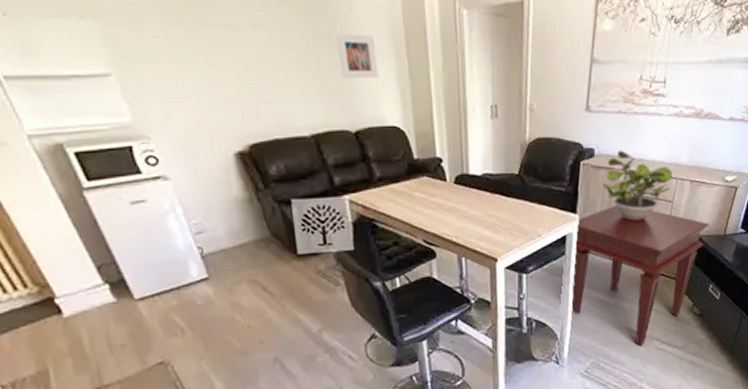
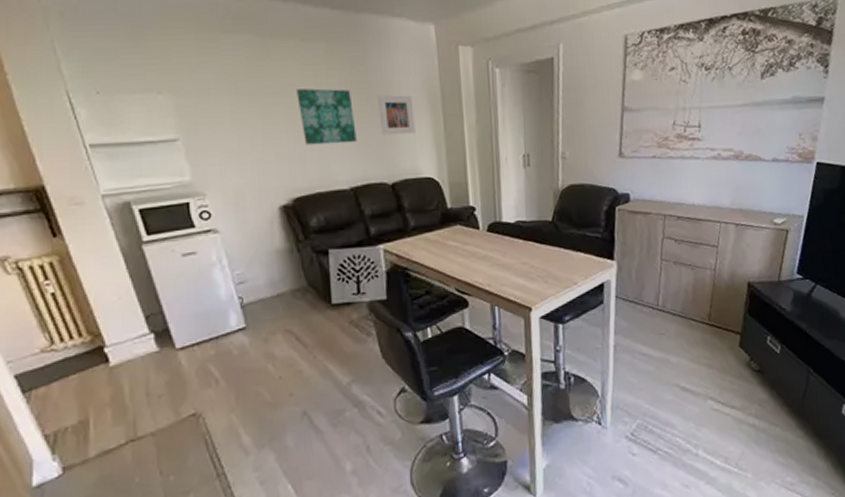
wall art: none [244,22,315,87] -> present [296,88,357,145]
side table: present [571,205,709,346] -> none [611,250,761,406]
potted plant: present [602,150,672,221] -> none [639,194,715,267]

